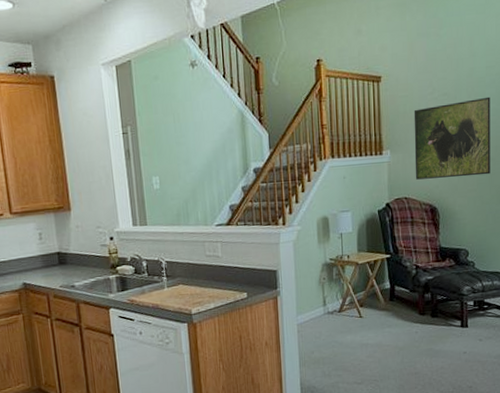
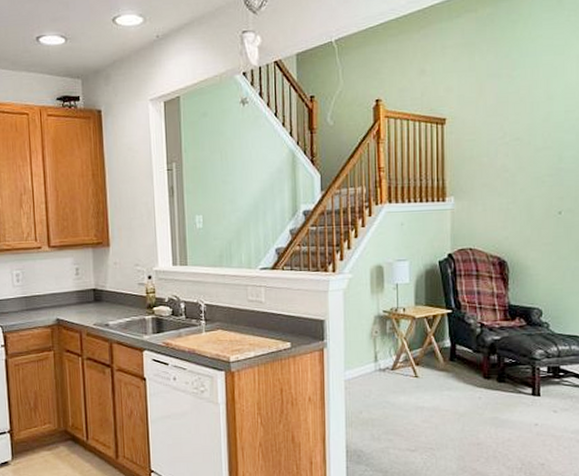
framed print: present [413,96,491,180] -> none [481,143,570,230]

